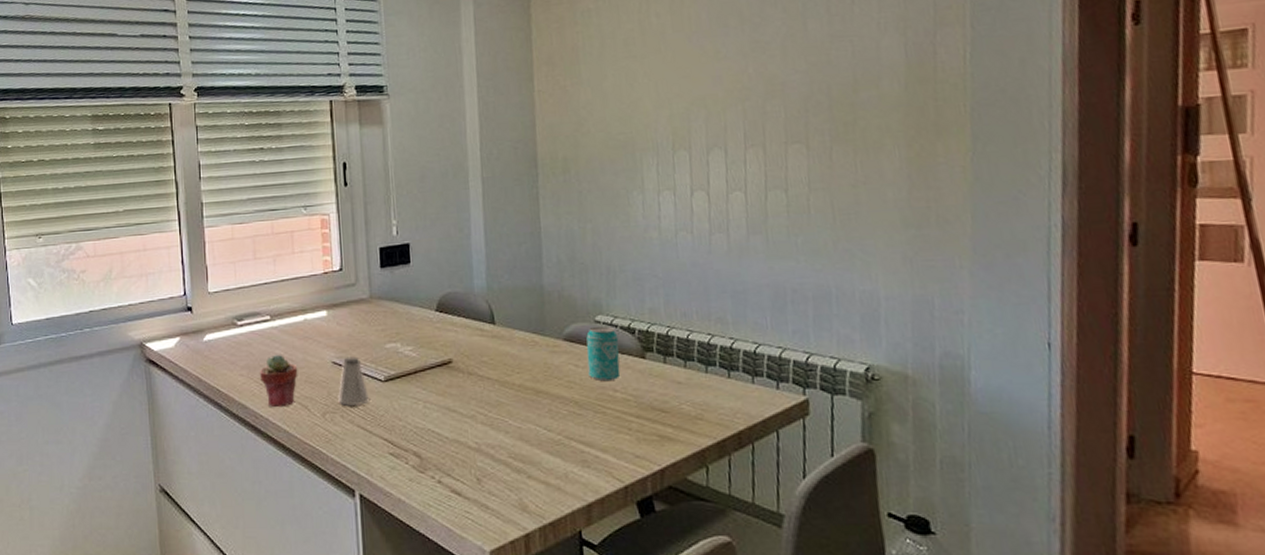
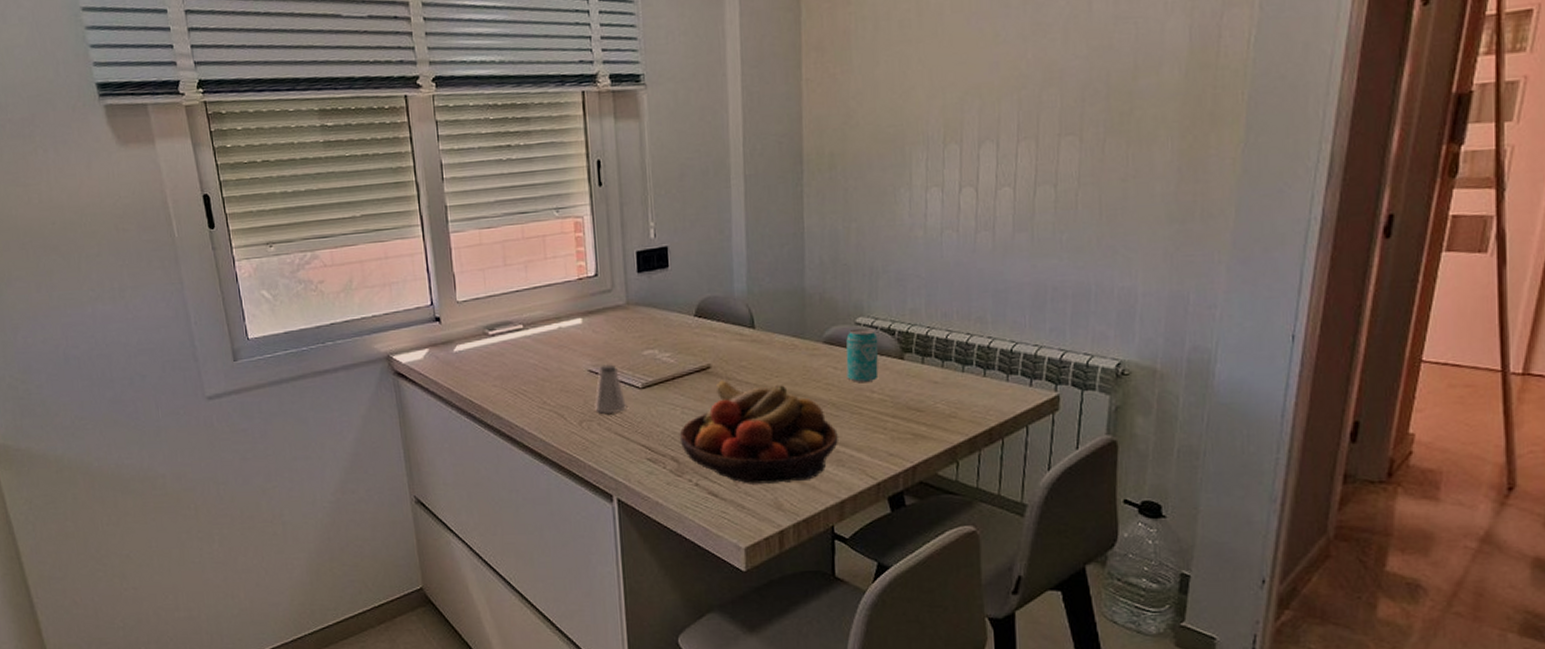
potted succulent: present [260,354,298,408] -> none [514,363,554,418]
fruit bowl: none [421,374,583,483] -> present [679,380,838,484]

